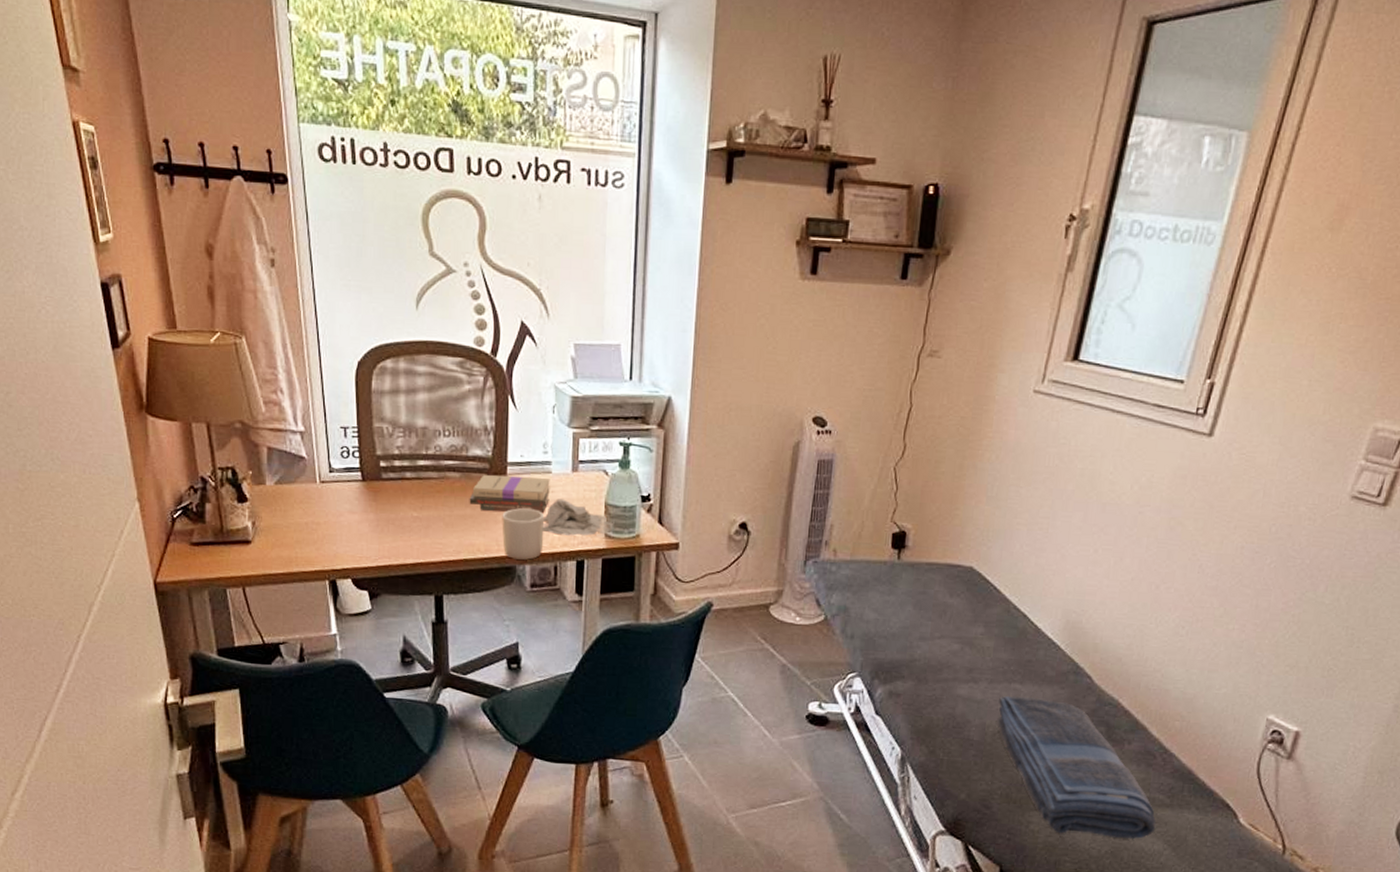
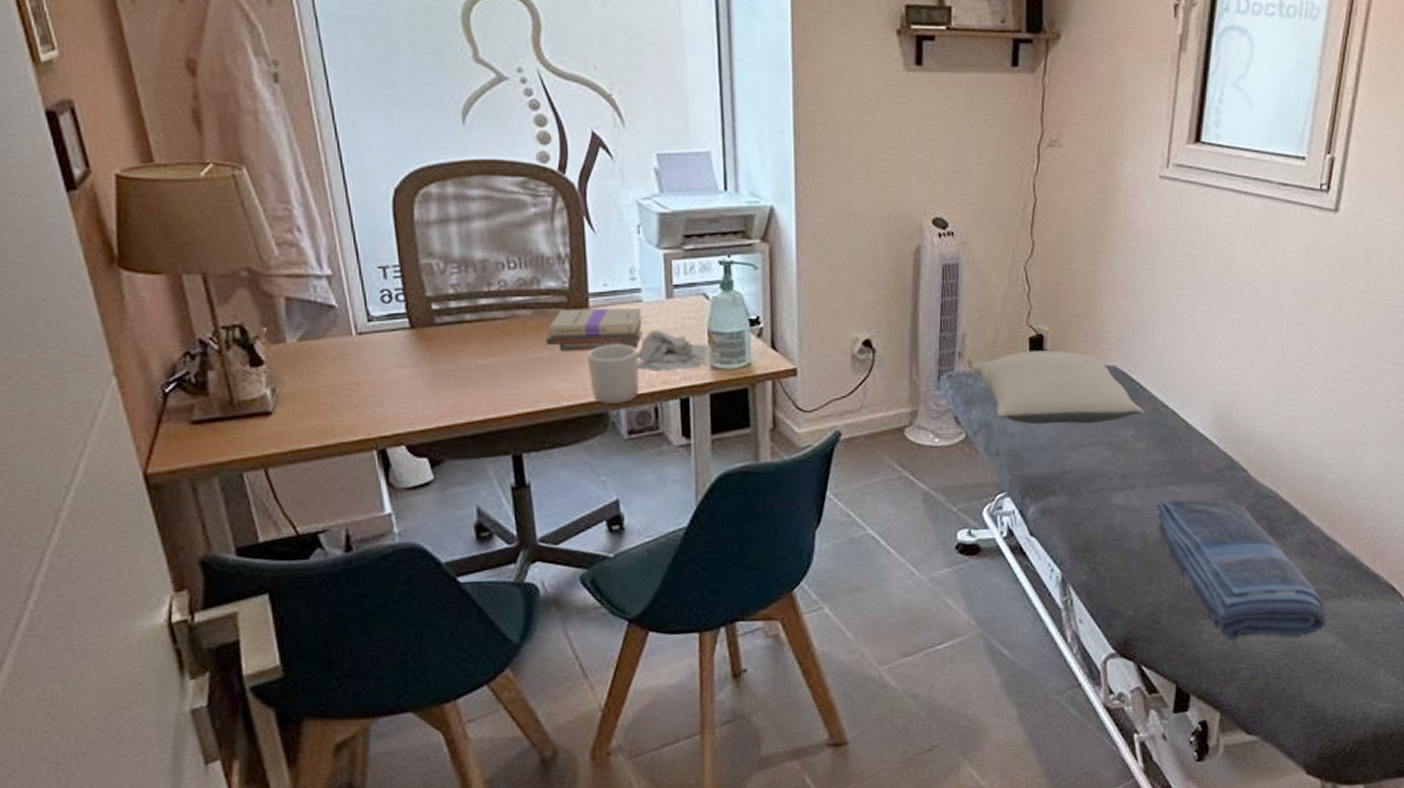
pillow: none [836,545,996,619] -> present [972,350,1144,425]

